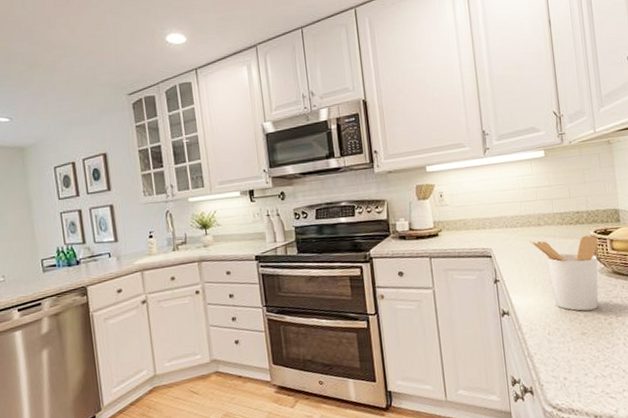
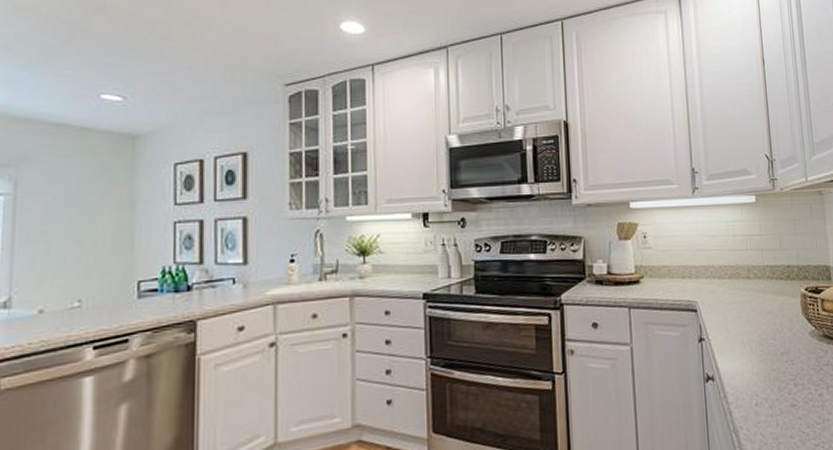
utensil holder: present [529,235,599,311] -> none [738,292,809,379]

